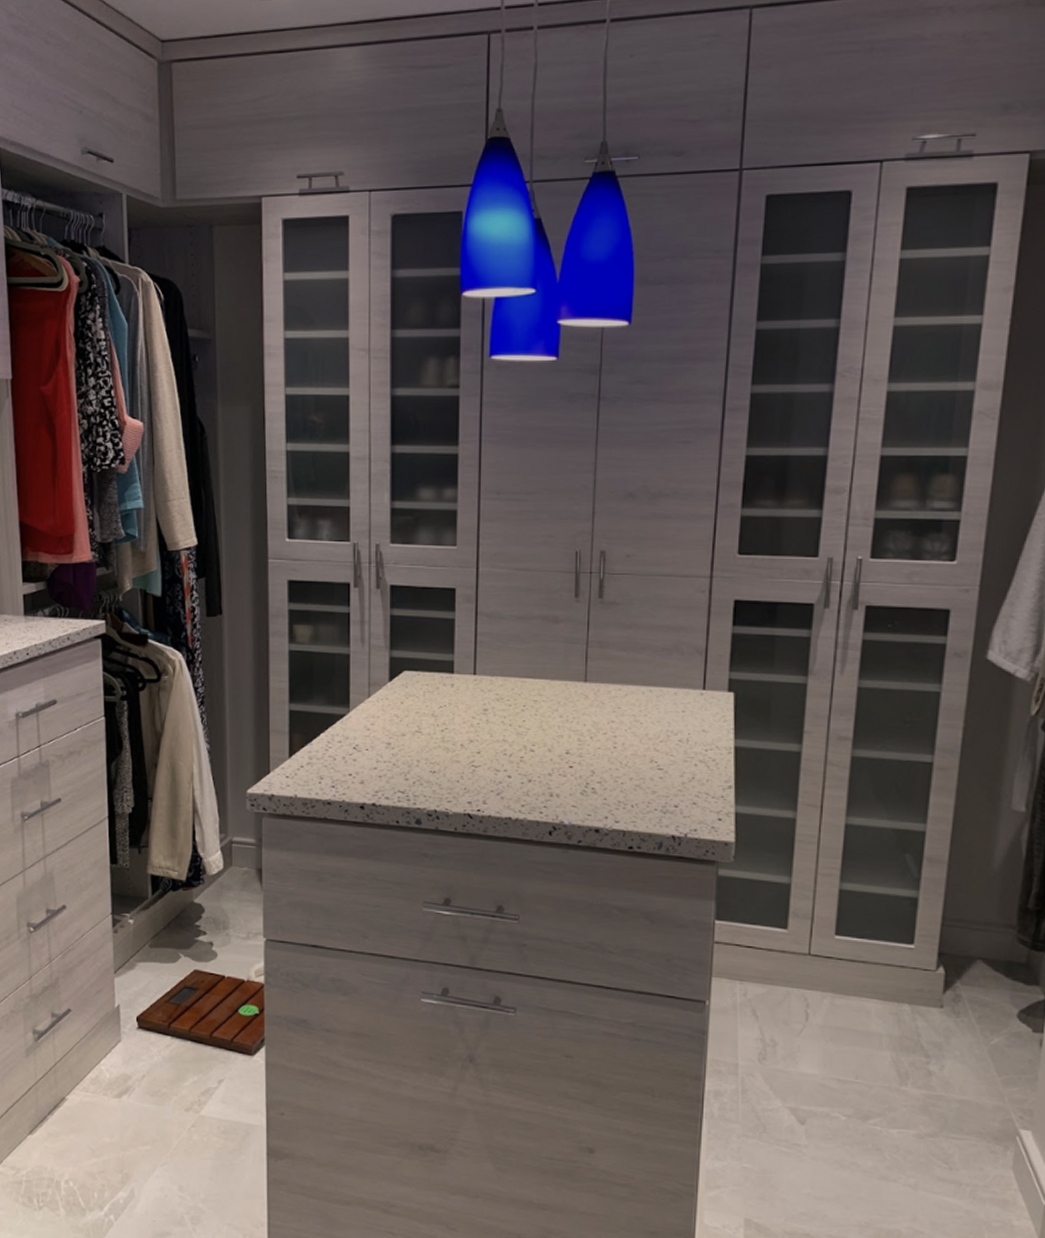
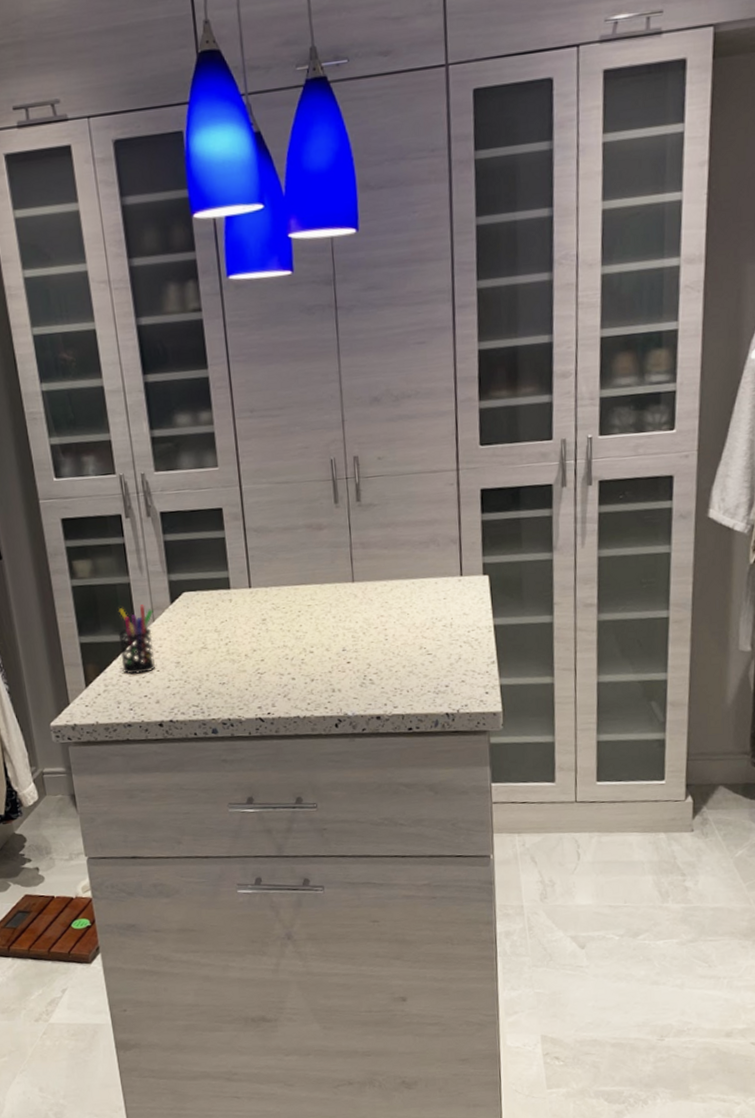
pen holder: none [330,678,370,750] -> present [118,604,155,674]

